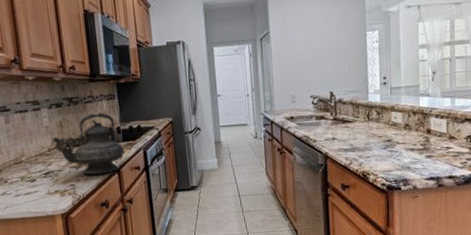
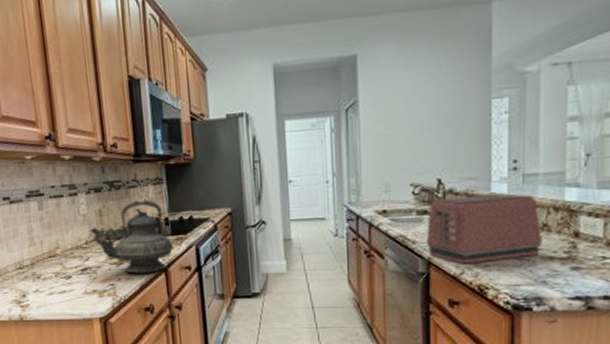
toaster: none [324,102,405,157] -> present [427,193,542,264]

